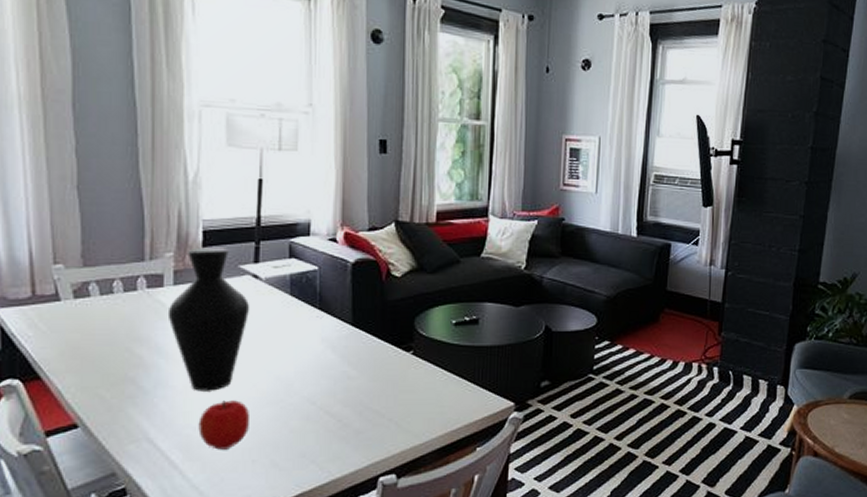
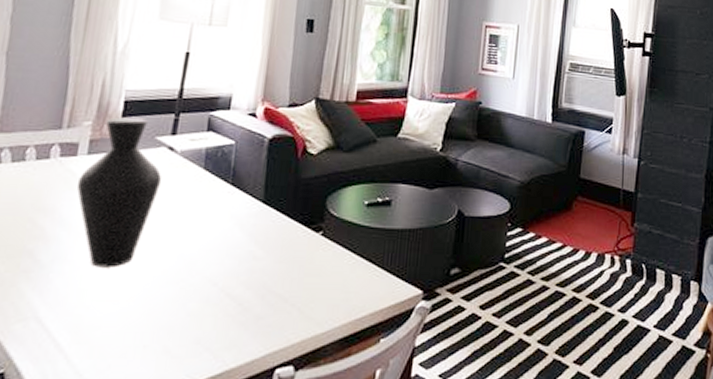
fruit: present [198,400,249,450] -> none [91,278,147,333]

